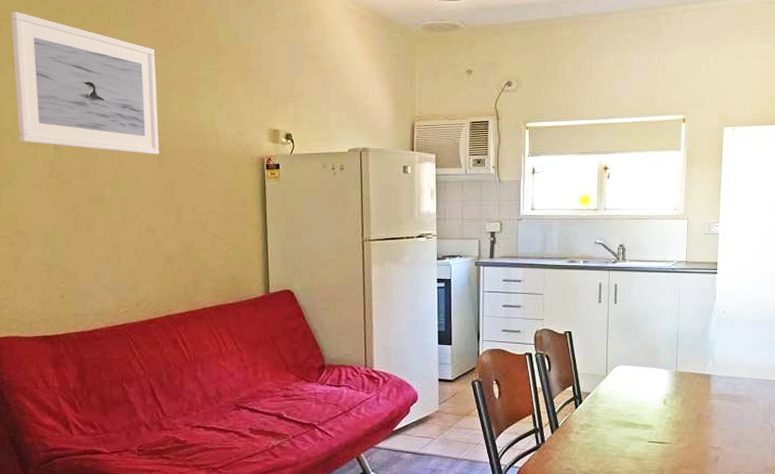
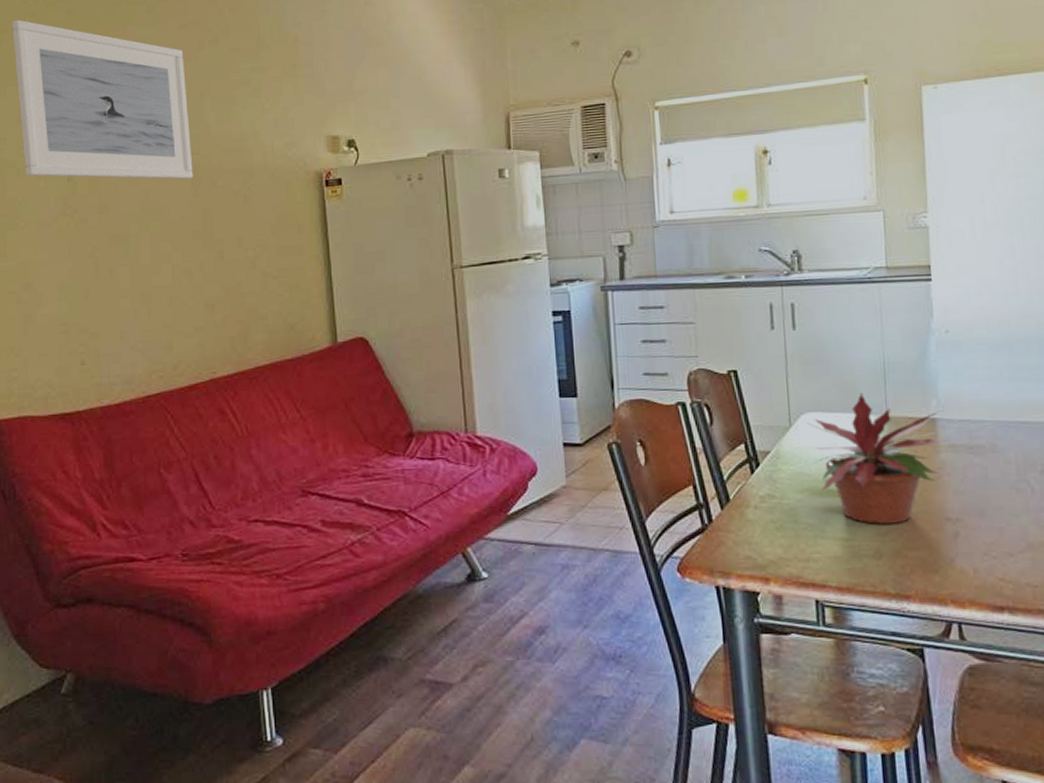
potted plant: none [619,353,718,449] -> present [808,392,949,524]

